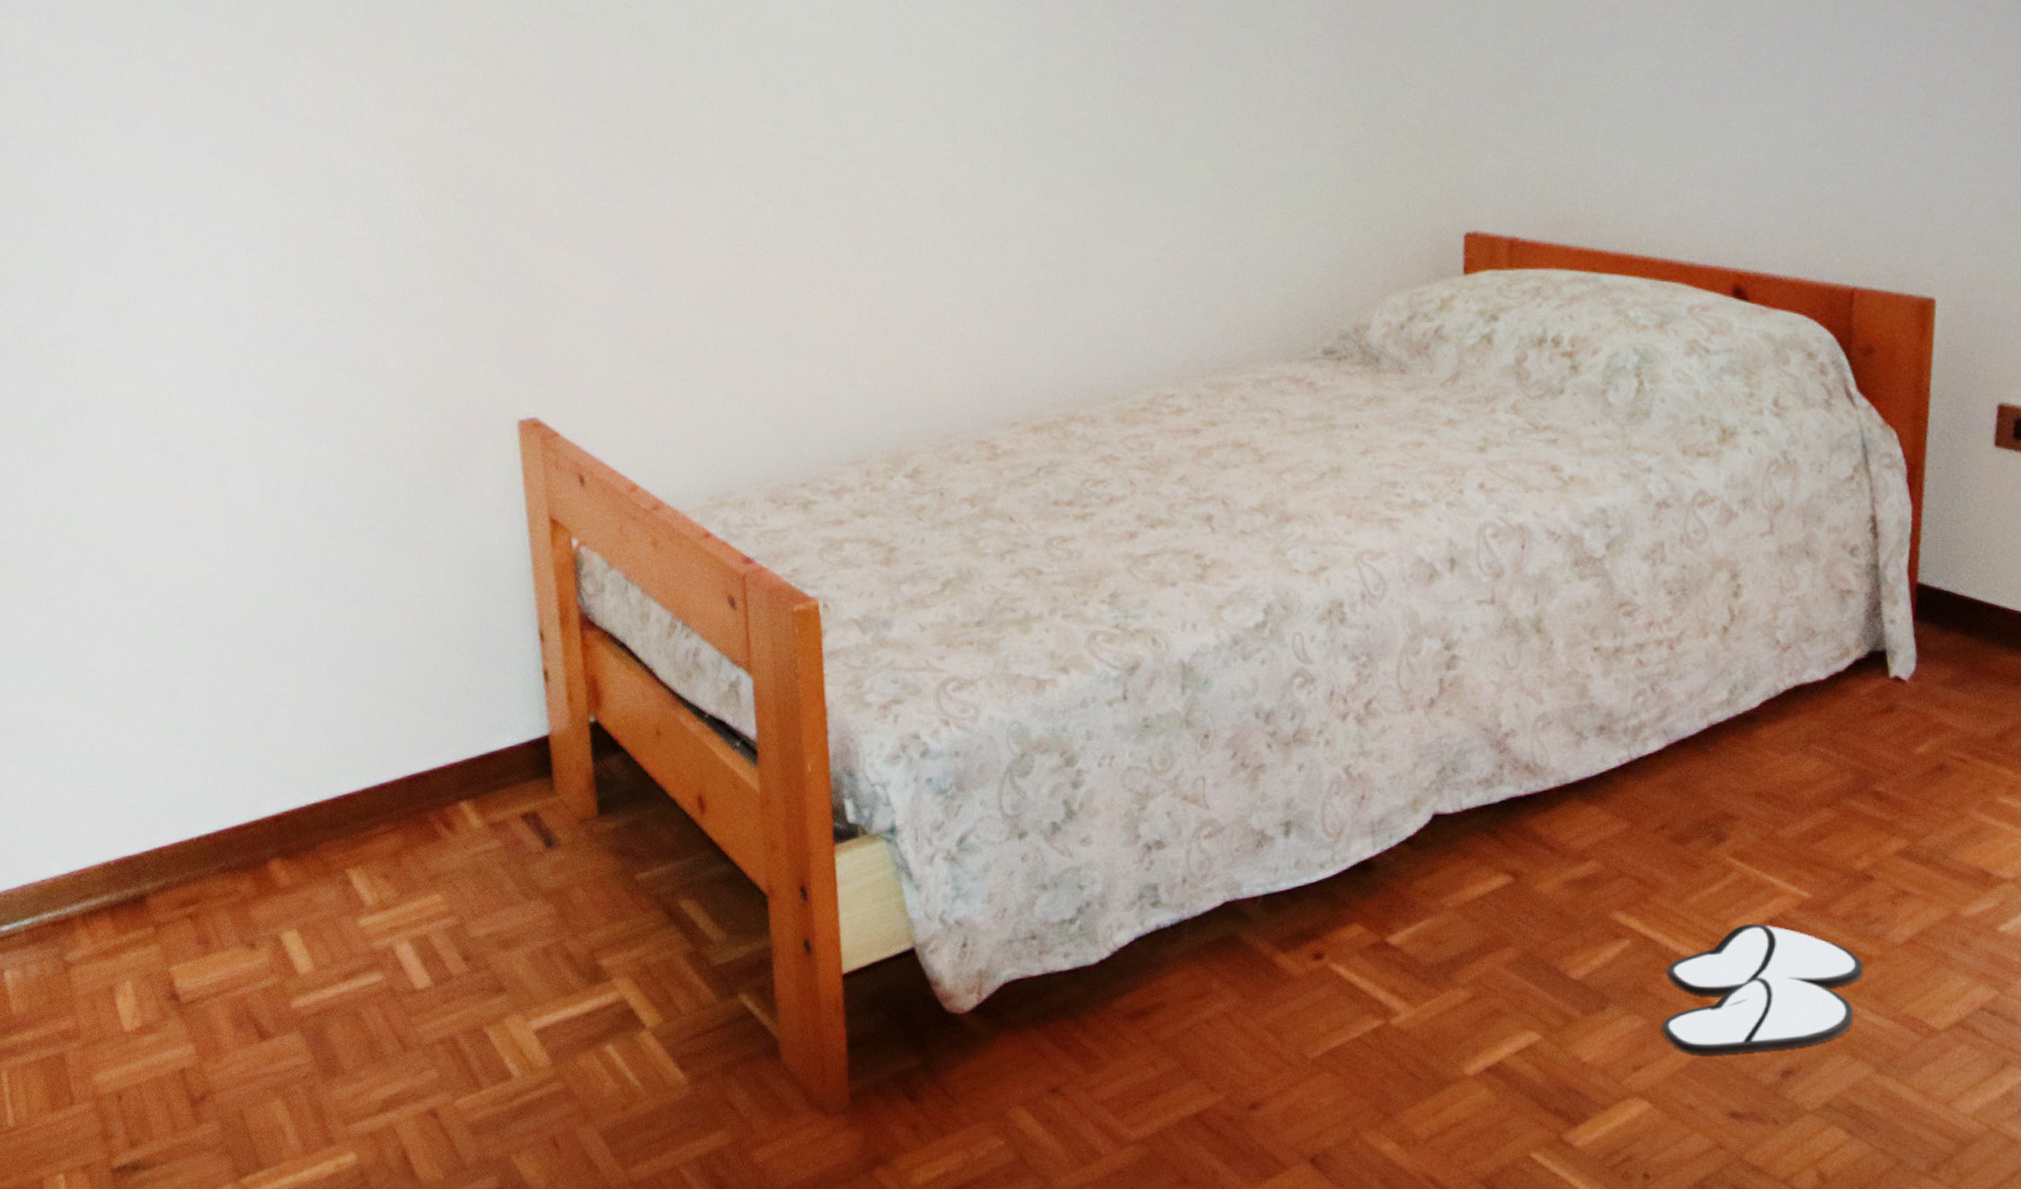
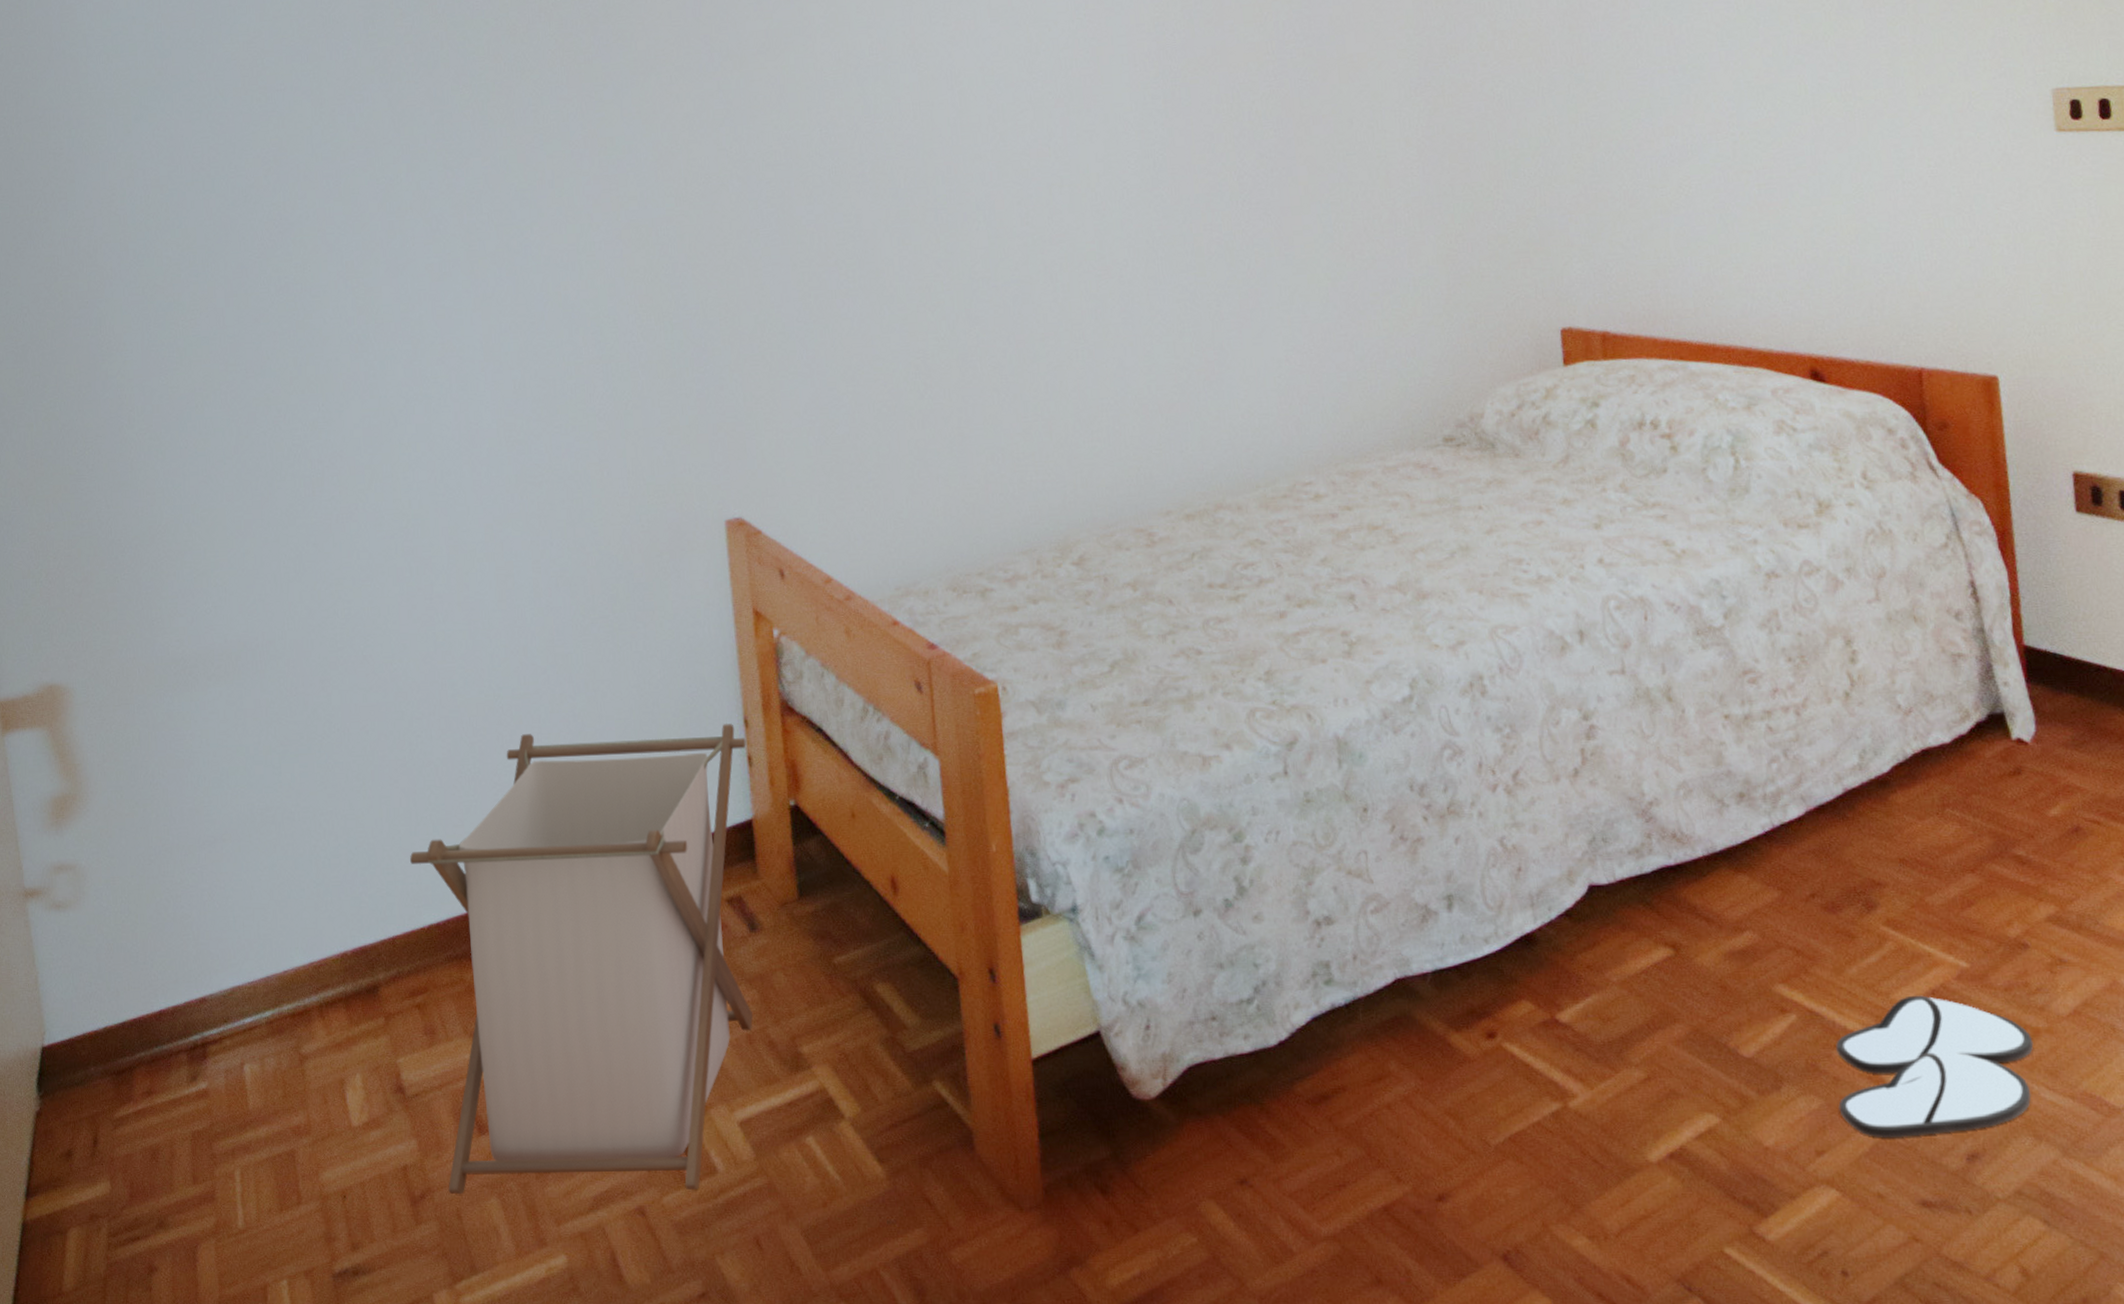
laundry basket: none [174,636,549,1095] -> present [410,723,753,1194]

